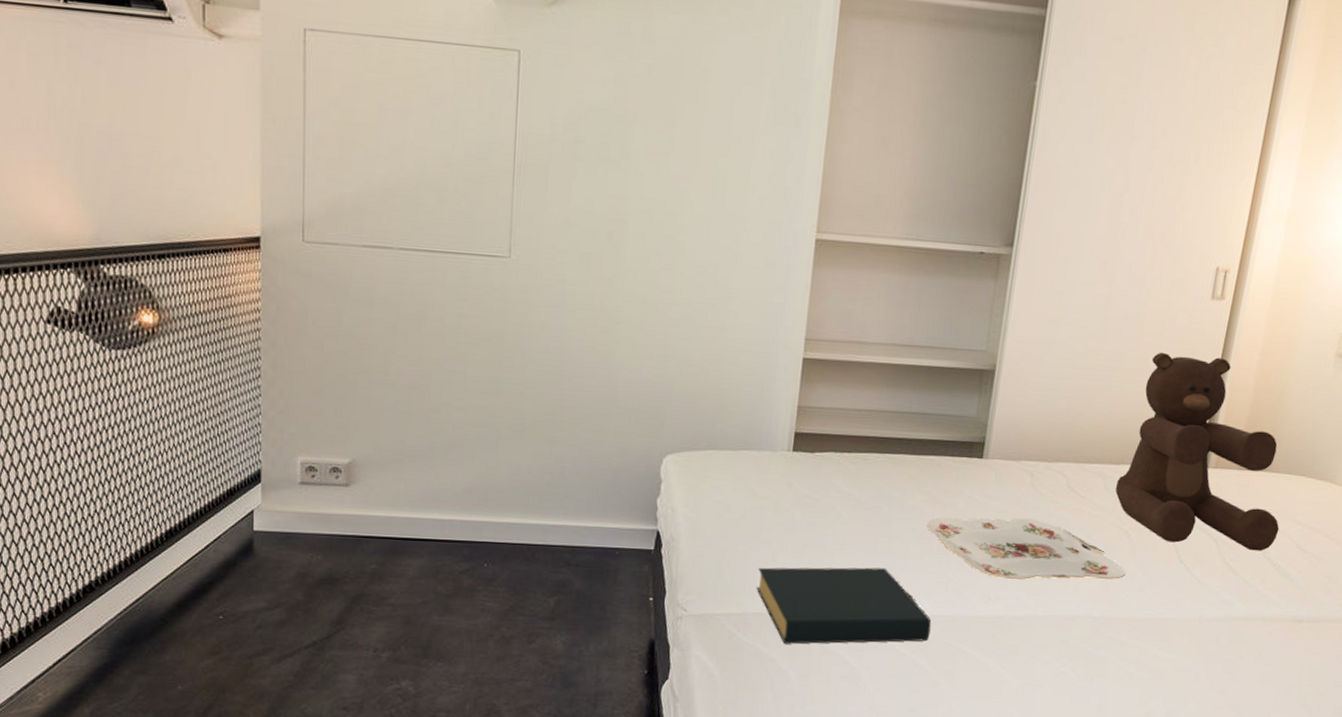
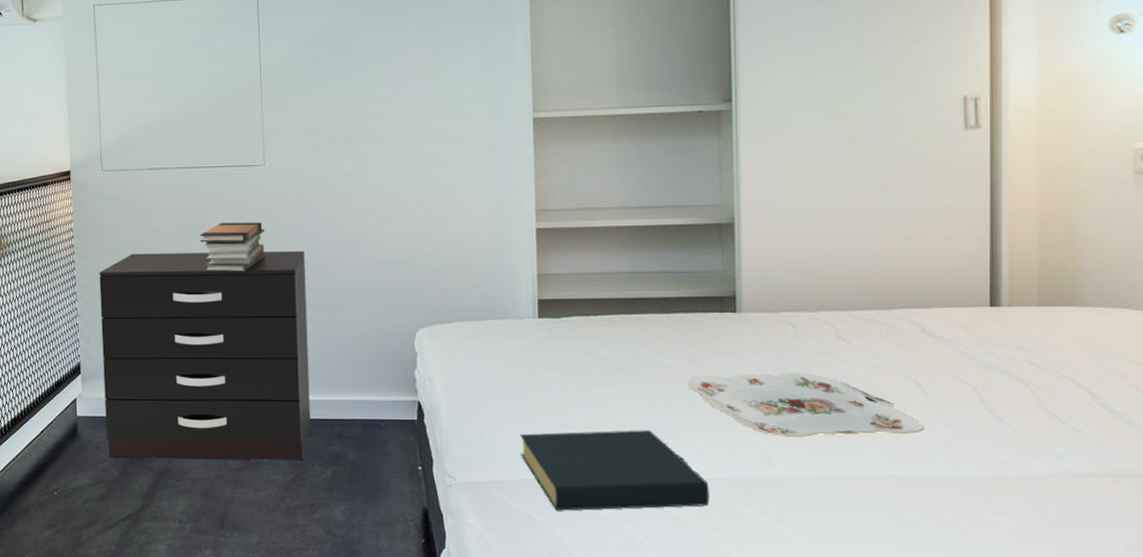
dresser: none [290,345,548,588] -> present [99,251,311,461]
book stack: none [423,319,504,378] -> present [200,222,265,272]
teddy bear: present [1115,352,1280,551] -> none [892,188,1108,396]

